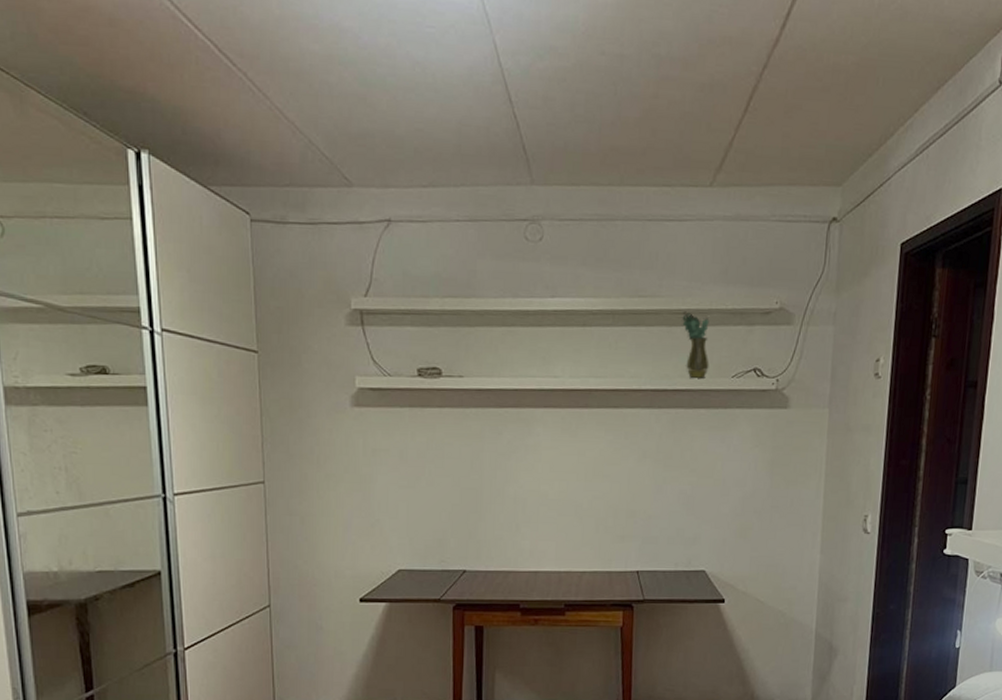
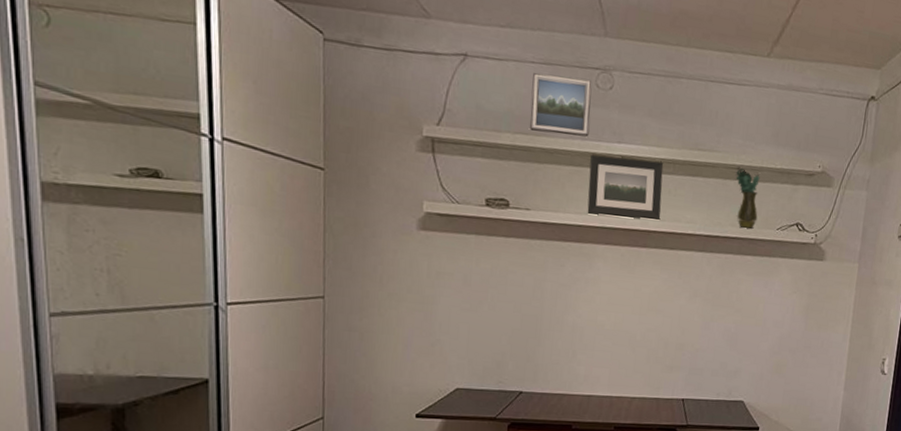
picture frame: none [458,231,521,294] -> present [530,73,592,137]
picture frame: none [522,312,602,378] -> present [587,155,663,221]

